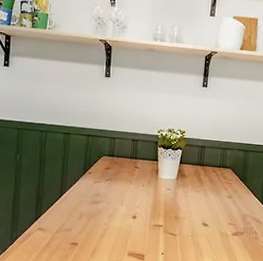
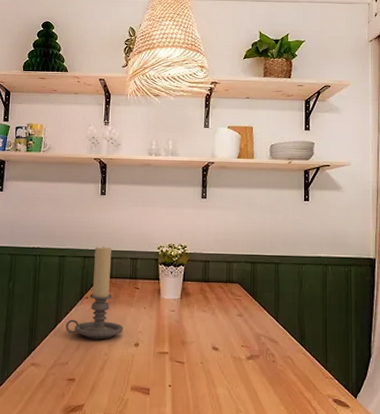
candle holder: none [70,126,123,211] -> present [66,245,124,340]

